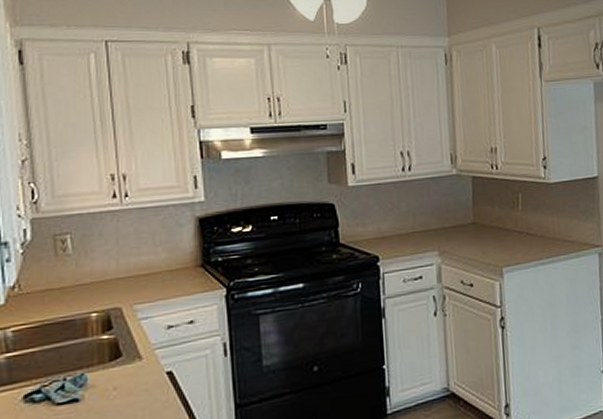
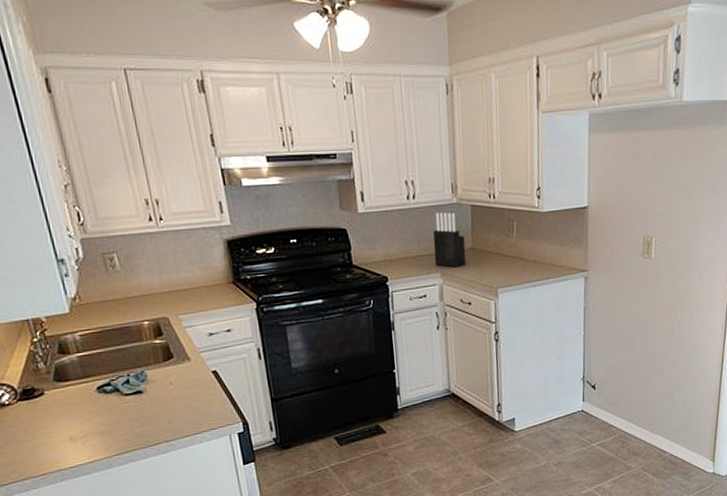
knife block: none [430,184,467,245] -> present [433,212,466,268]

